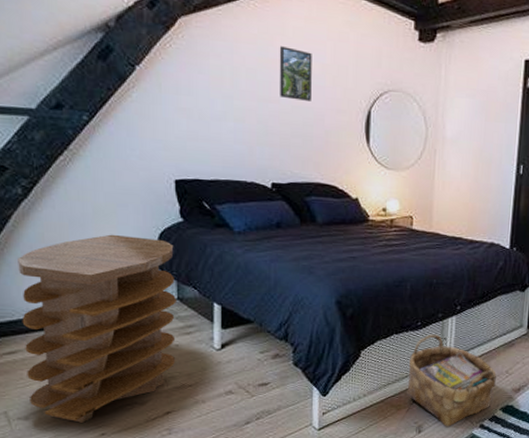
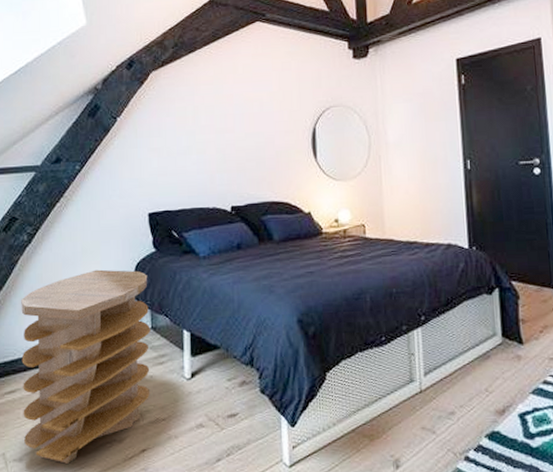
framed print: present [279,46,312,101] -> none [232,82,262,128]
woven basket: present [407,334,496,427] -> none [377,349,476,460]

